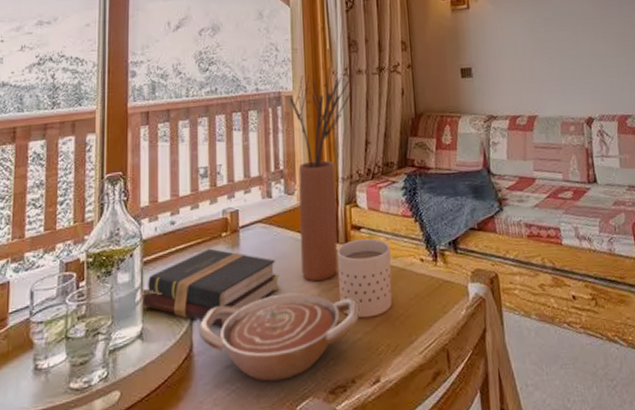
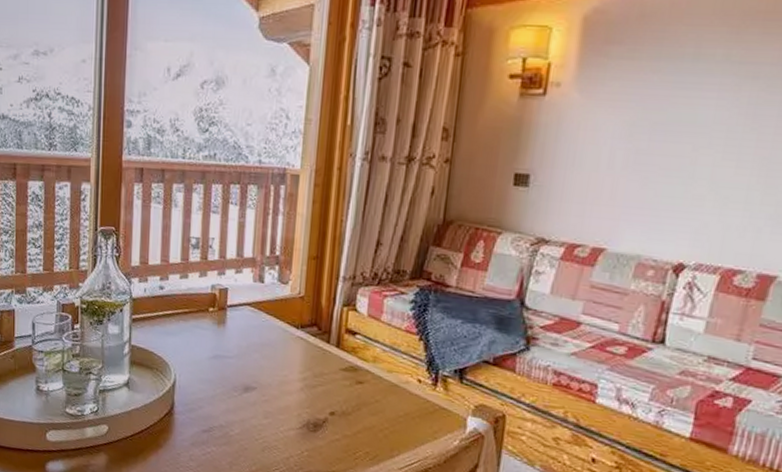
hardback book: present [142,248,280,326] -> none [130,320,264,394]
bowl: present [198,292,360,382] -> none [180,375,343,457]
vase: present [289,67,353,282] -> none [286,148,375,377]
mug: present [336,238,393,319] -> none [321,344,387,423]

